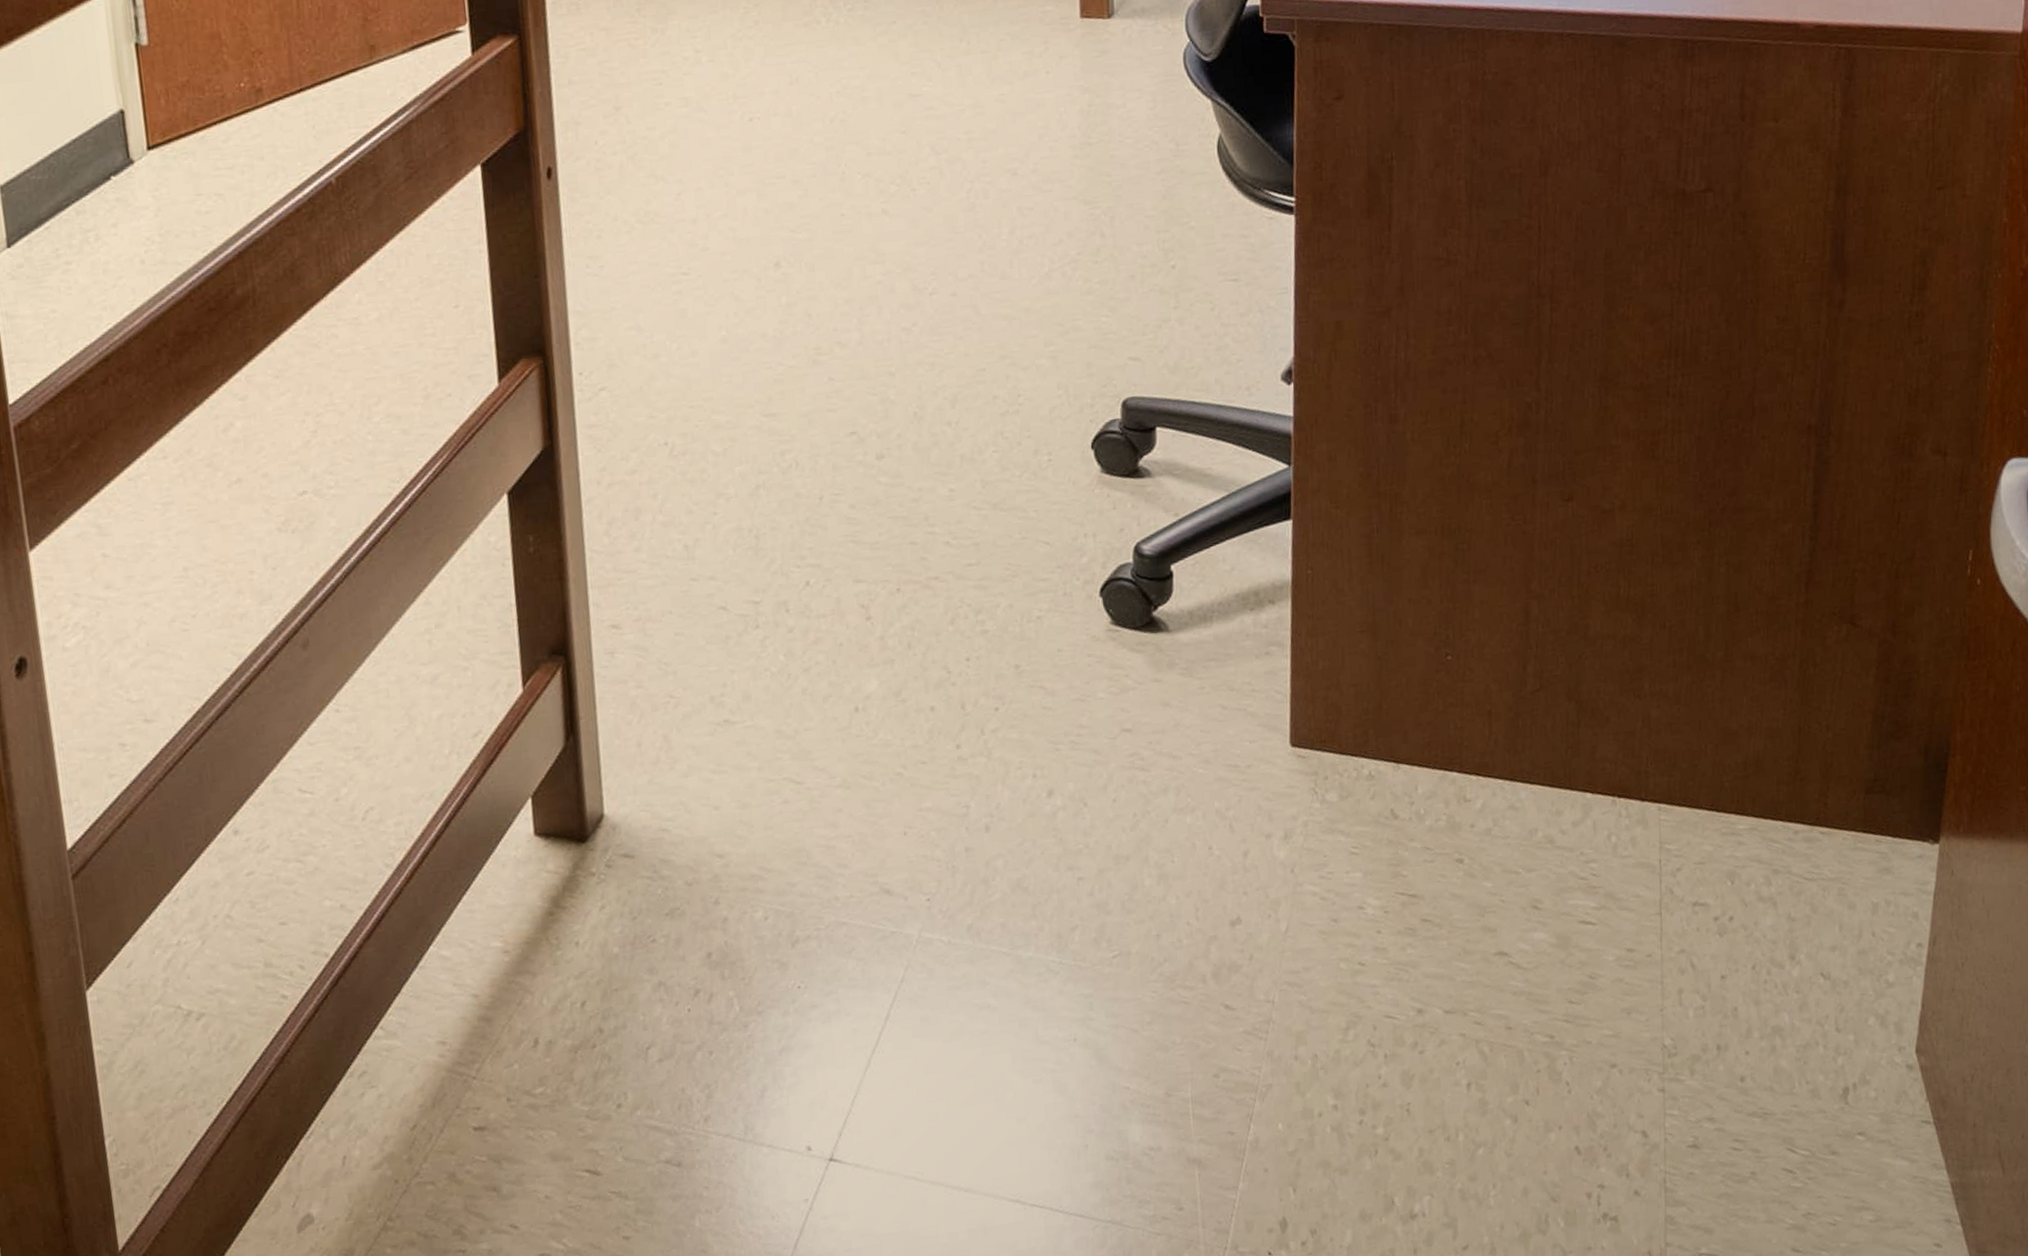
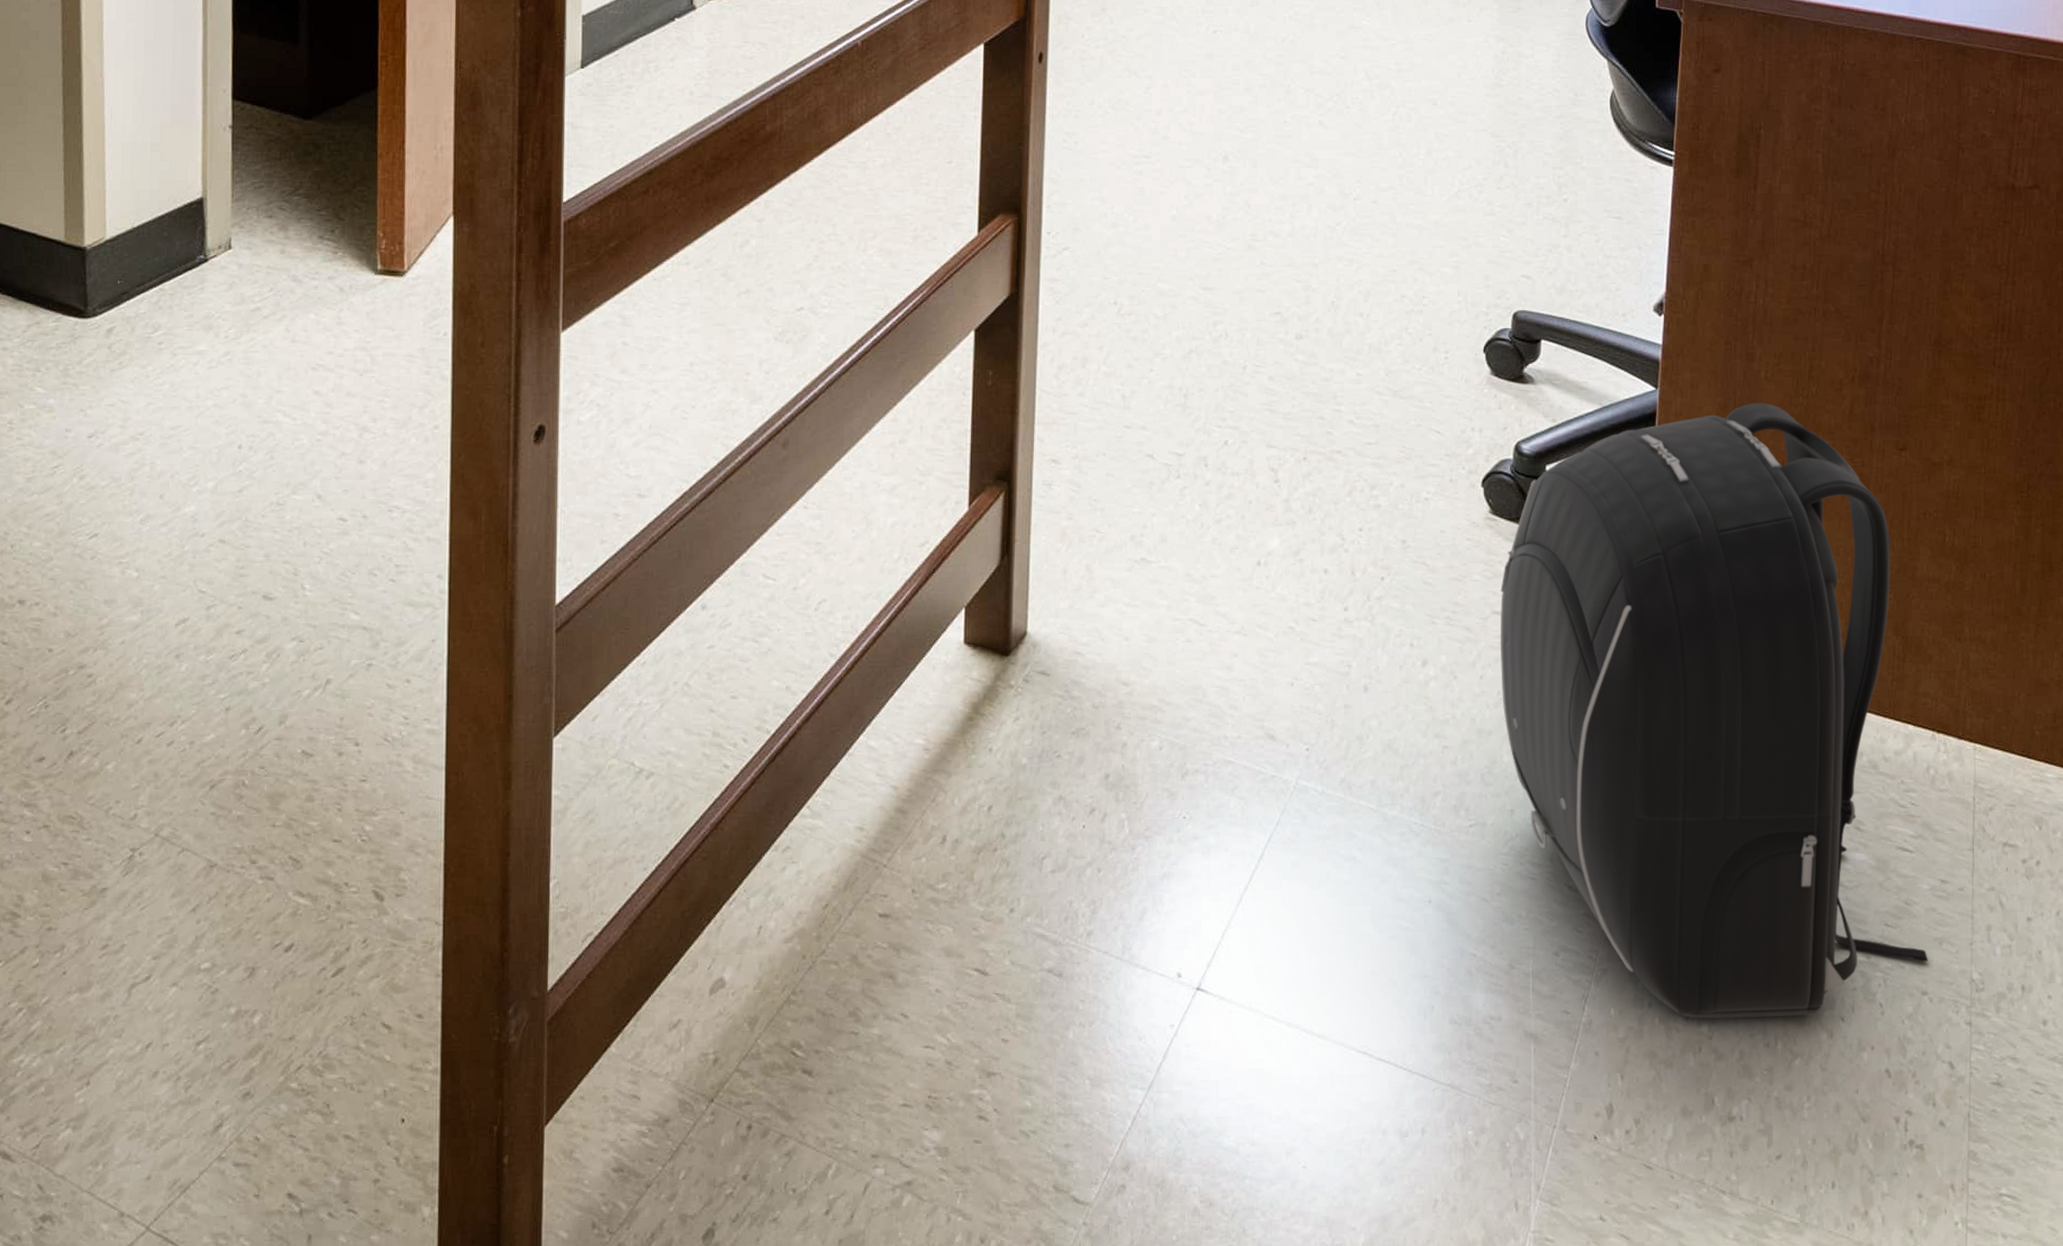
backpack: none [1129,467,1616,1122] -> present [1500,403,1928,1019]

